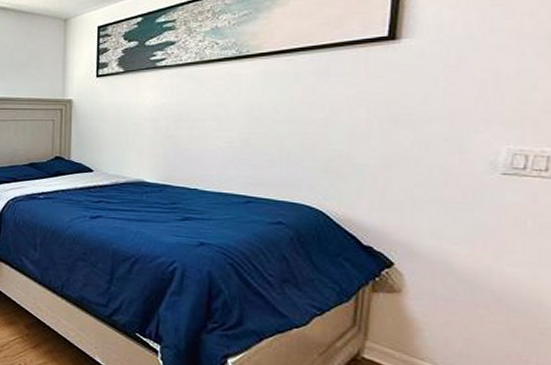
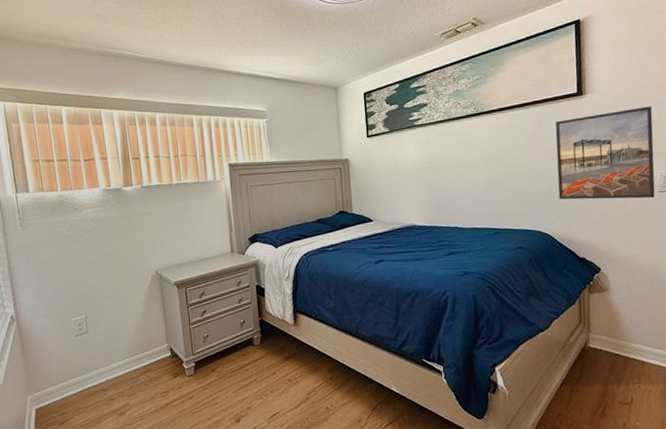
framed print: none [343,59,505,182] -> present [555,106,655,200]

